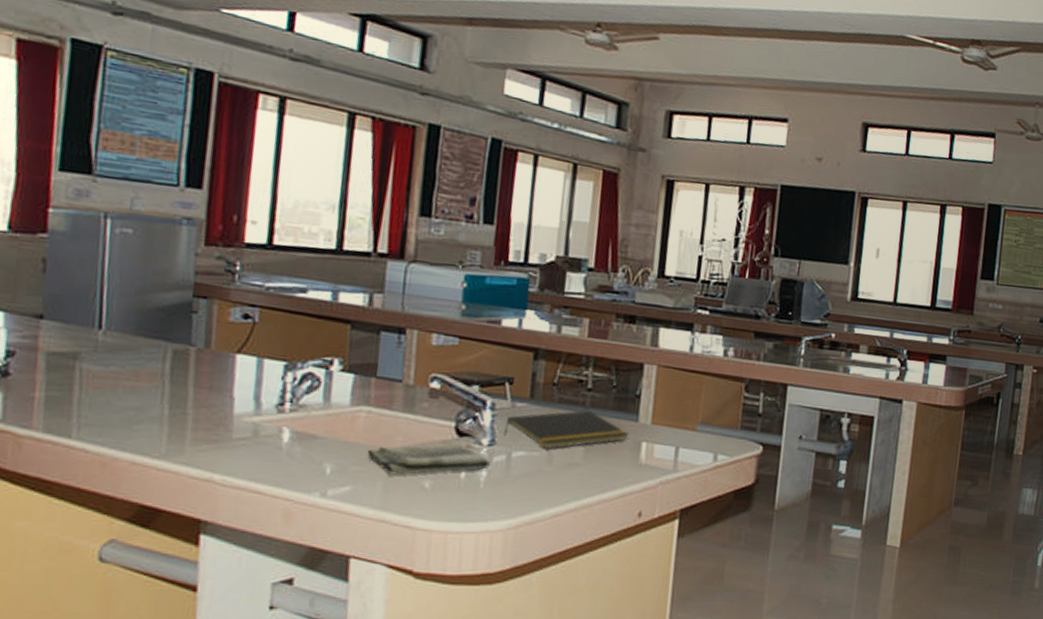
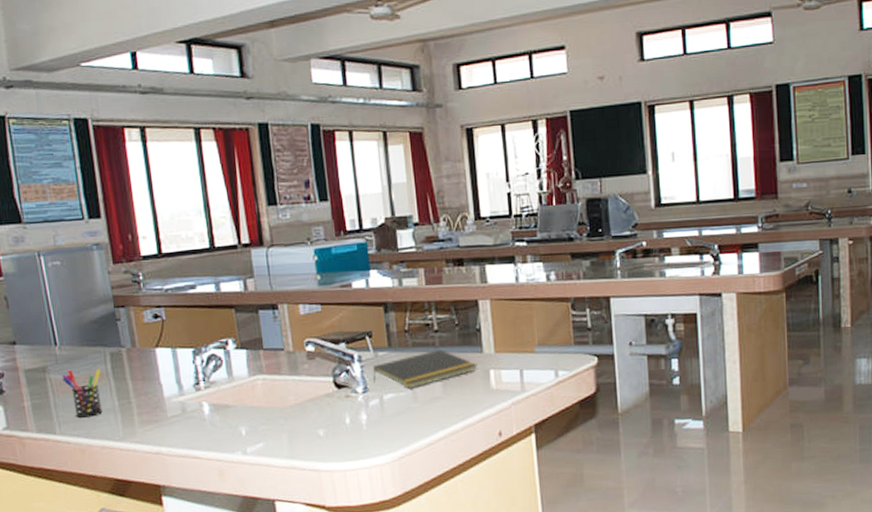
pen holder: none [98,361,155,424] -> present [62,368,103,418]
dish towel: present [367,444,491,475] -> none [269,396,368,429]

